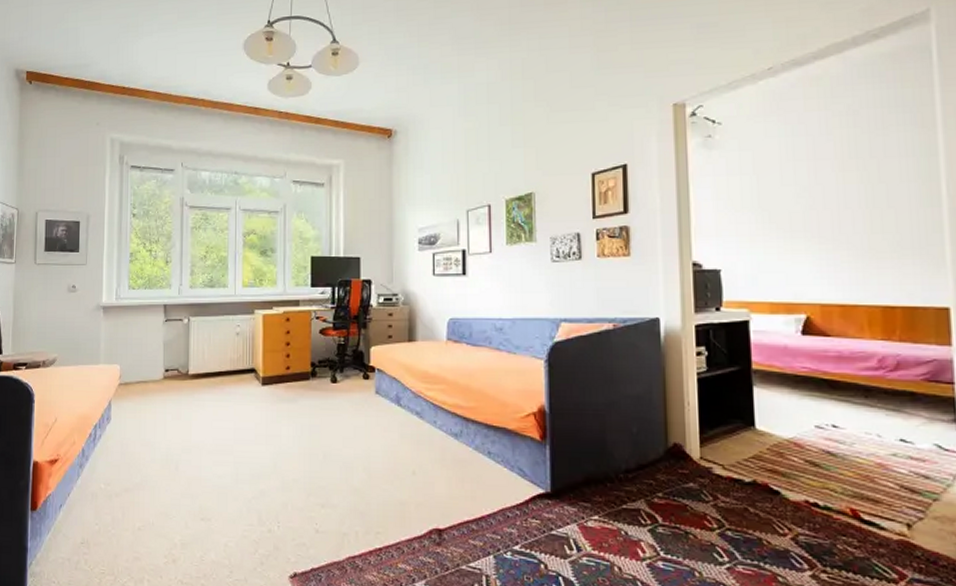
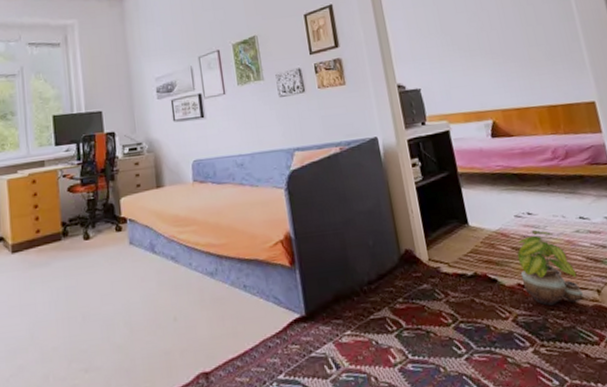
potted plant: none [809,446,889,532] -> present [516,230,584,306]

